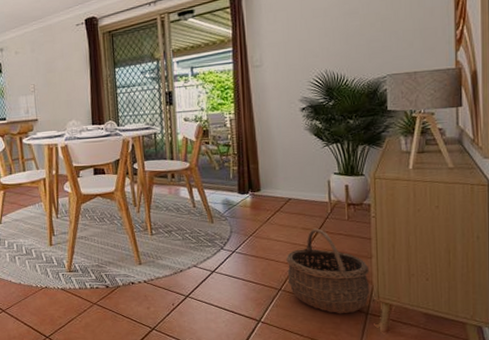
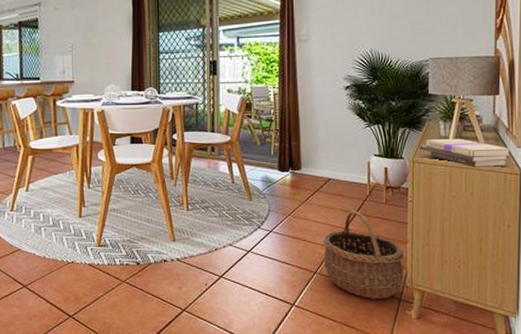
books: none [380,152,476,181] -> present [419,138,510,168]

